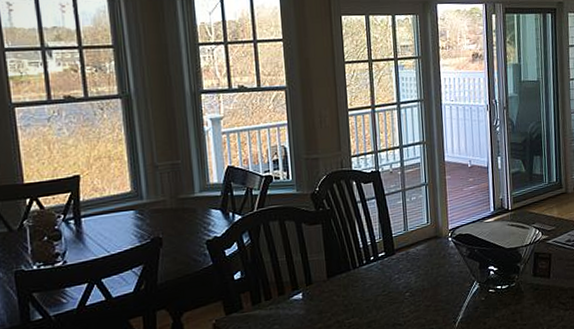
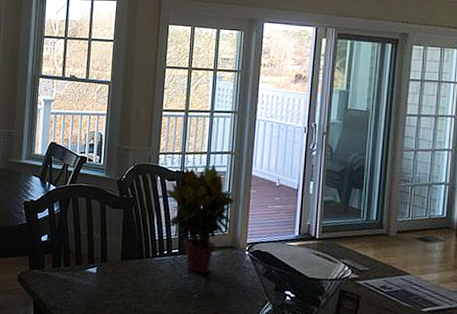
potted plant: none [362,157,433,271] -> present [165,164,234,273]

